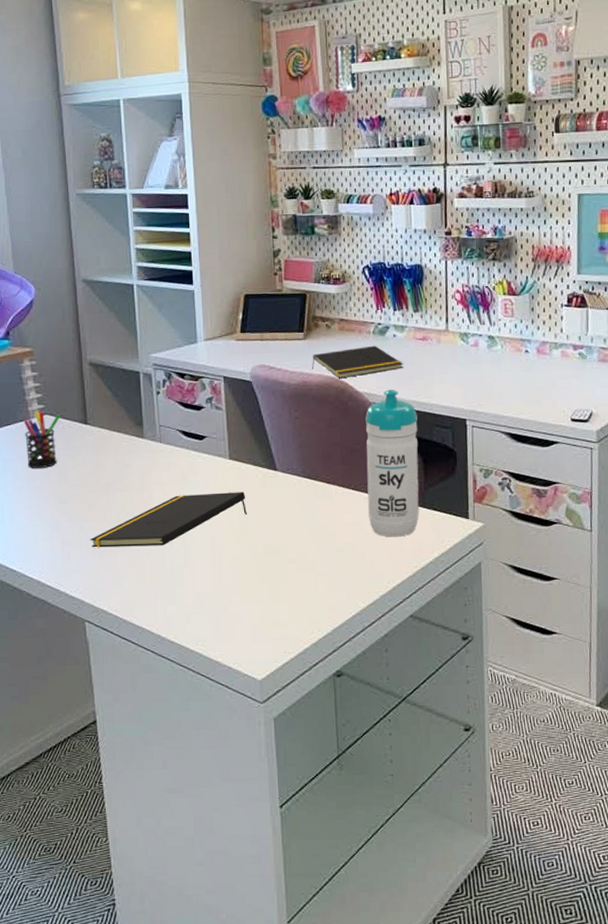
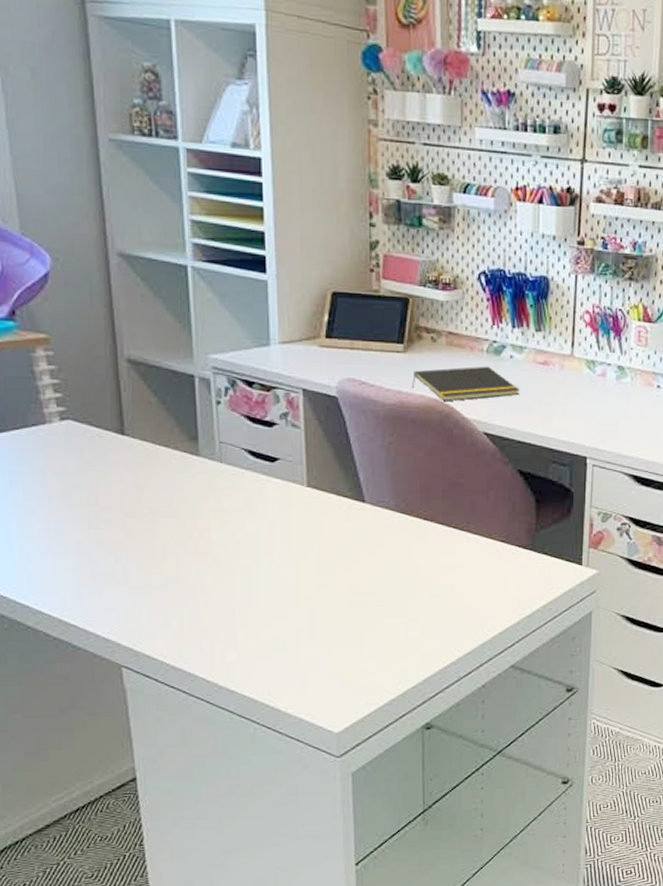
pen holder: present [23,410,60,469] -> none [37,413,88,486]
notepad: present [90,492,247,548] -> none [128,524,327,583]
water bottle: present [366,389,419,537] -> none [471,417,532,582]

